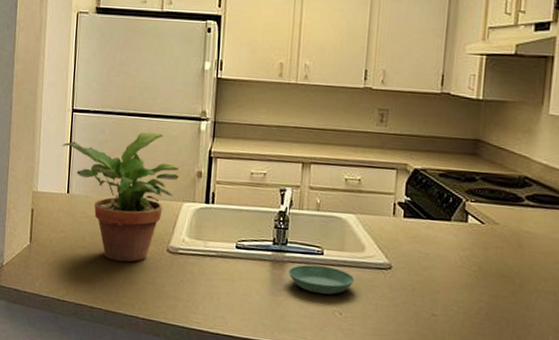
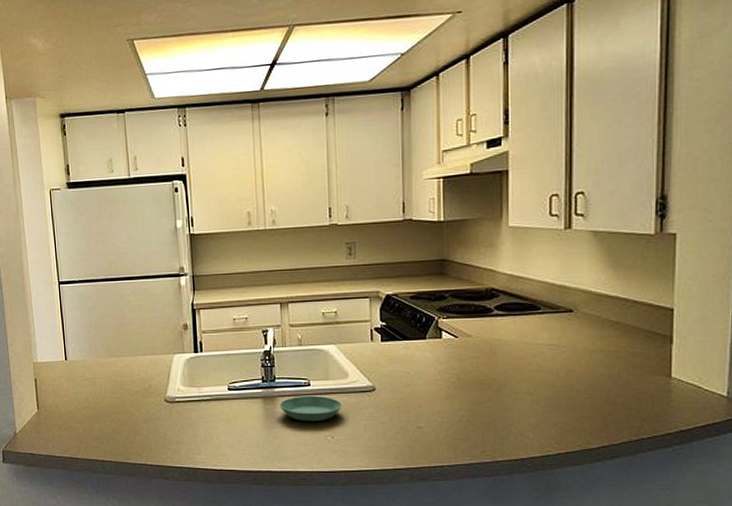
potted plant: present [62,132,180,262] -> none [54,294,167,416]

